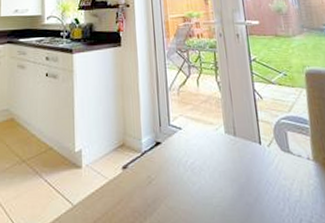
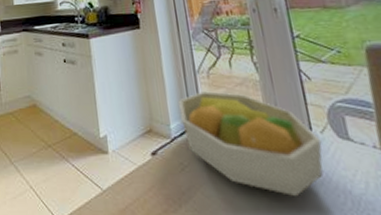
fruit bowl: none [151,107,268,206] -> present [179,91,323,197]

